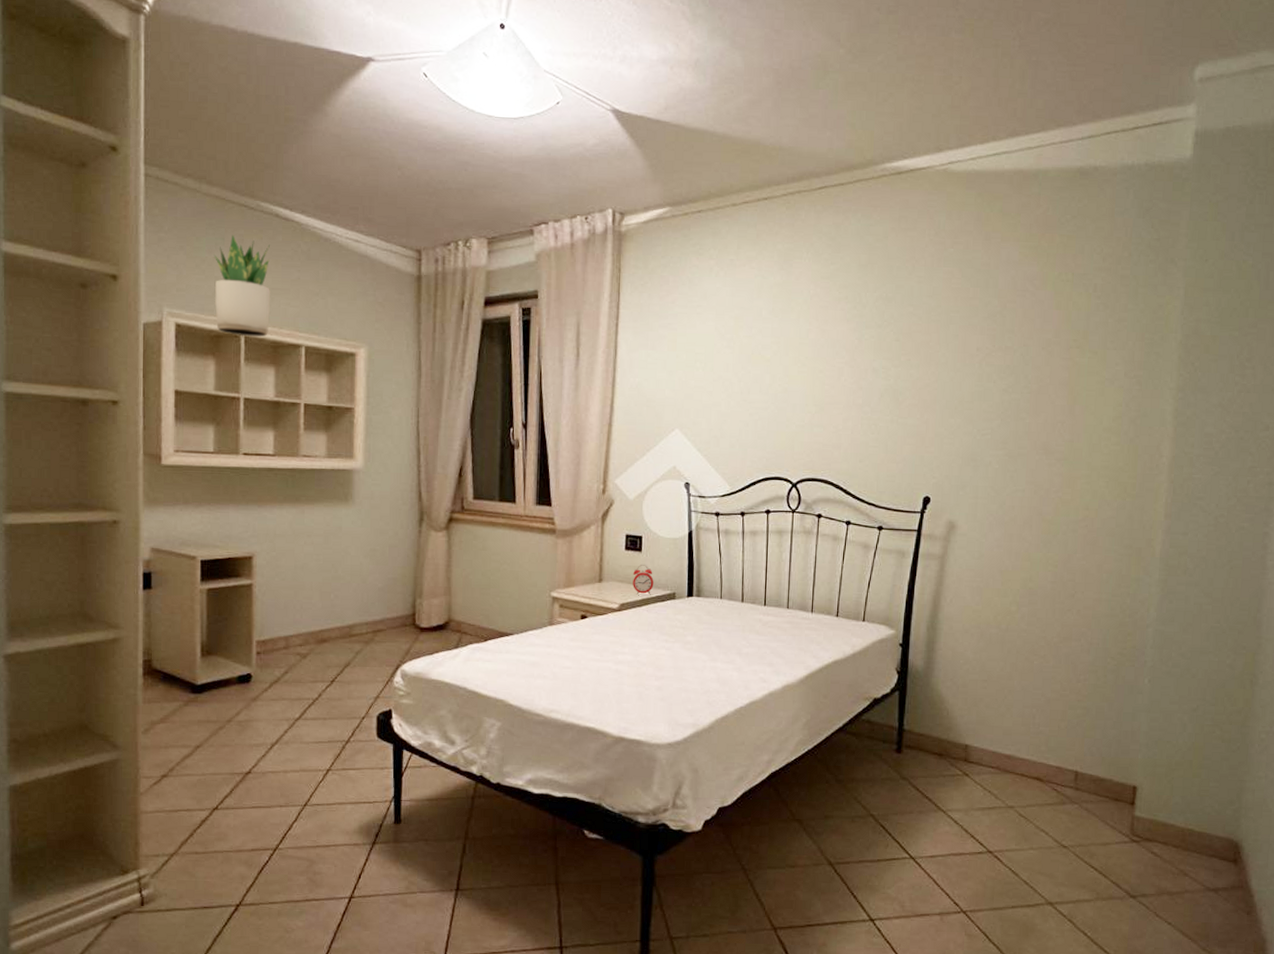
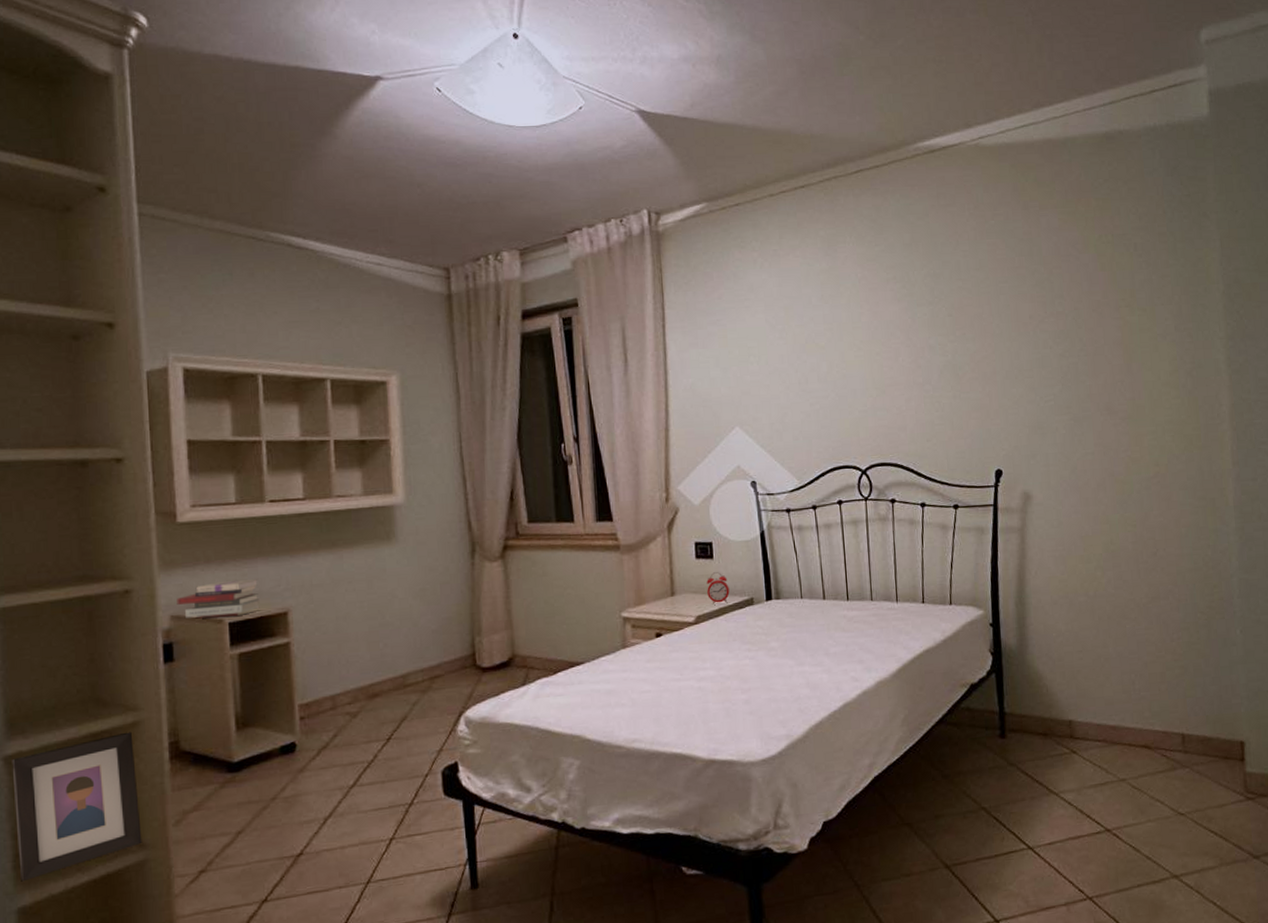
picture frame: none [11,646,116,764] -> present [12,732,142,882]
books: none [157,522,229,555] -> present [176,579,260,619]
planter: present [214,235,270,336] -> none [221,269,289,375]

